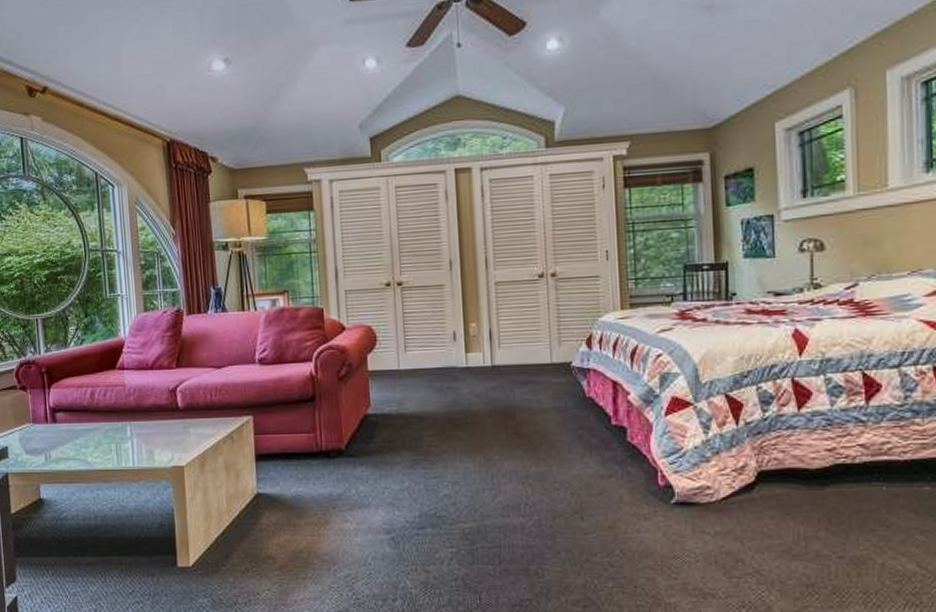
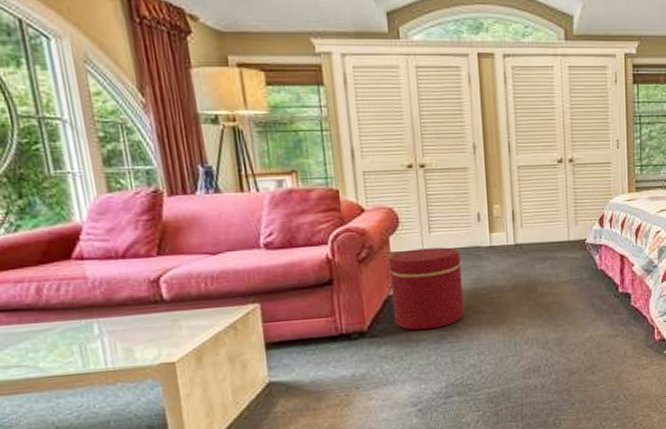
ottoman: none [366,367,439,453] -> present [388,247,464,330]

